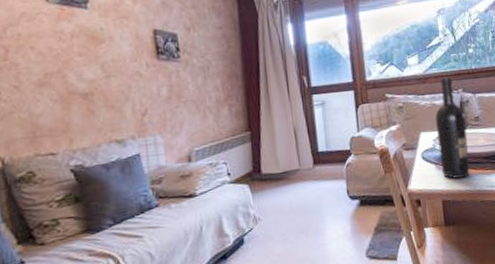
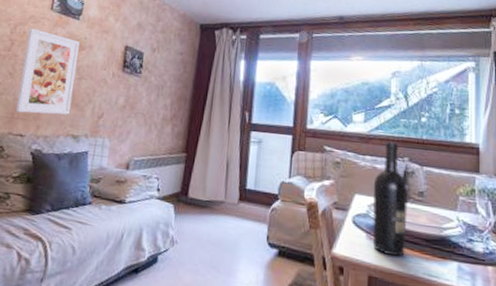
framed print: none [25,28,106,129] -> present [16,28,80,115]

